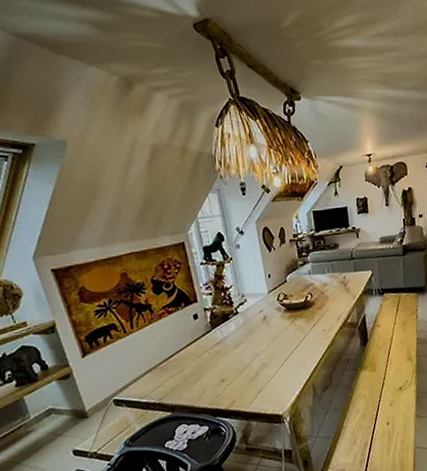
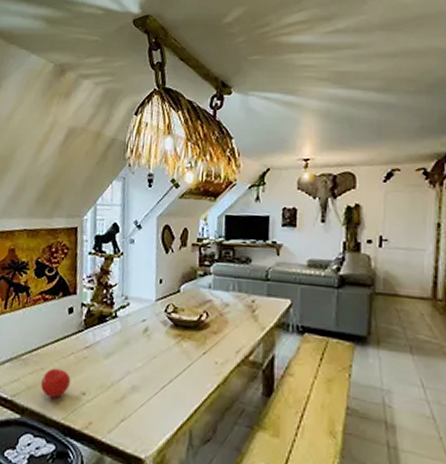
fruit: none [183,366,210,391] -> present [41,368,71,398]

